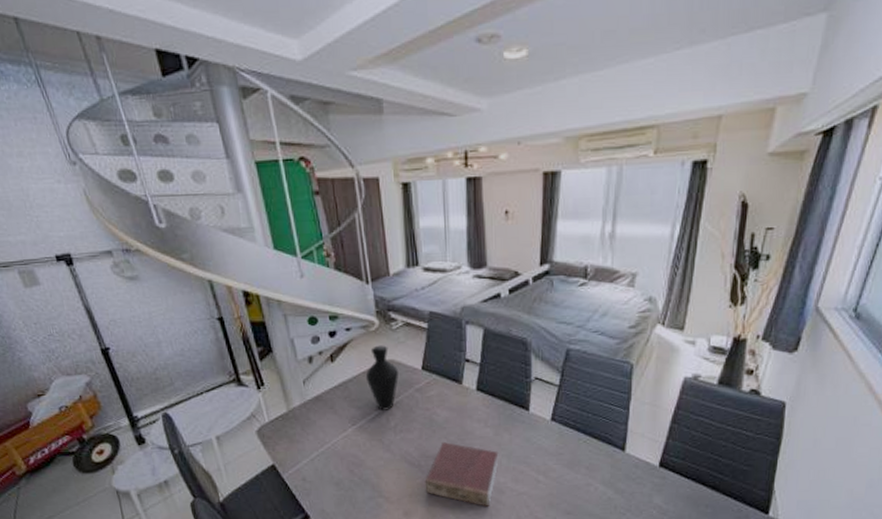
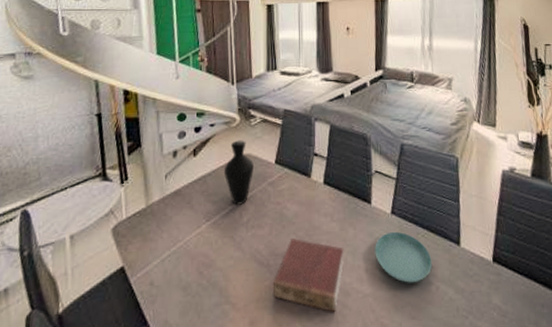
saucer: none [531,437,593,484] -> present [374,231,433,283]

